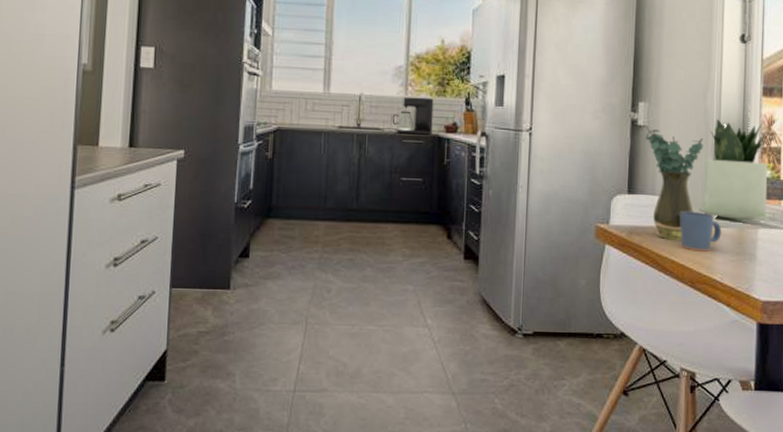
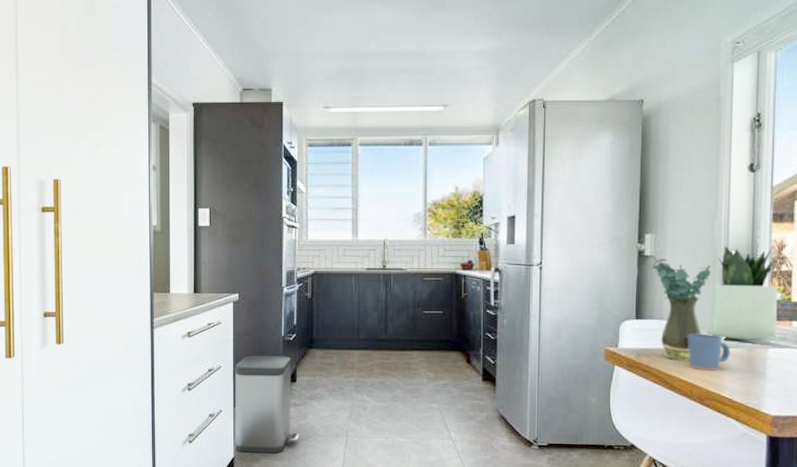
pedal bin: none [169,225,250,345] -> present [235,355,300,454]
coffee maker: present [392,97,434,135] -> none [413,240,450,273]

